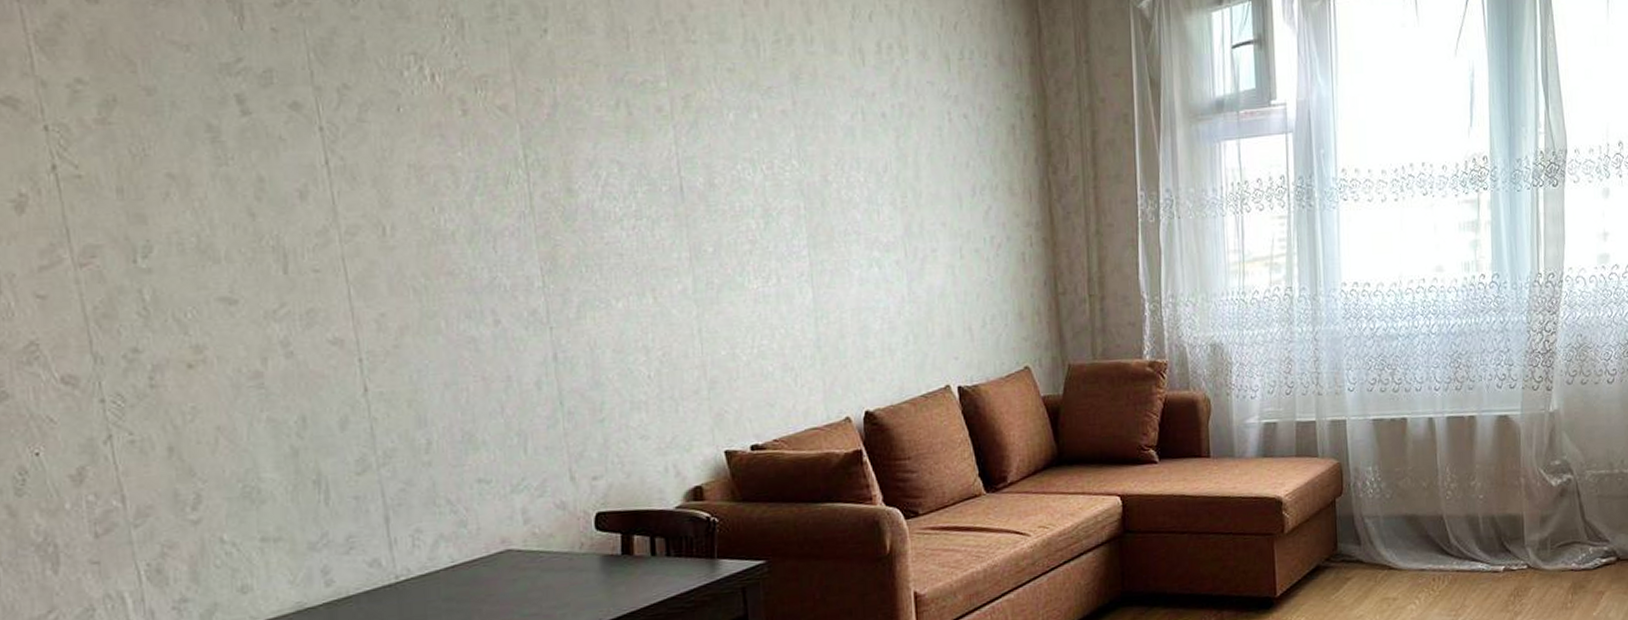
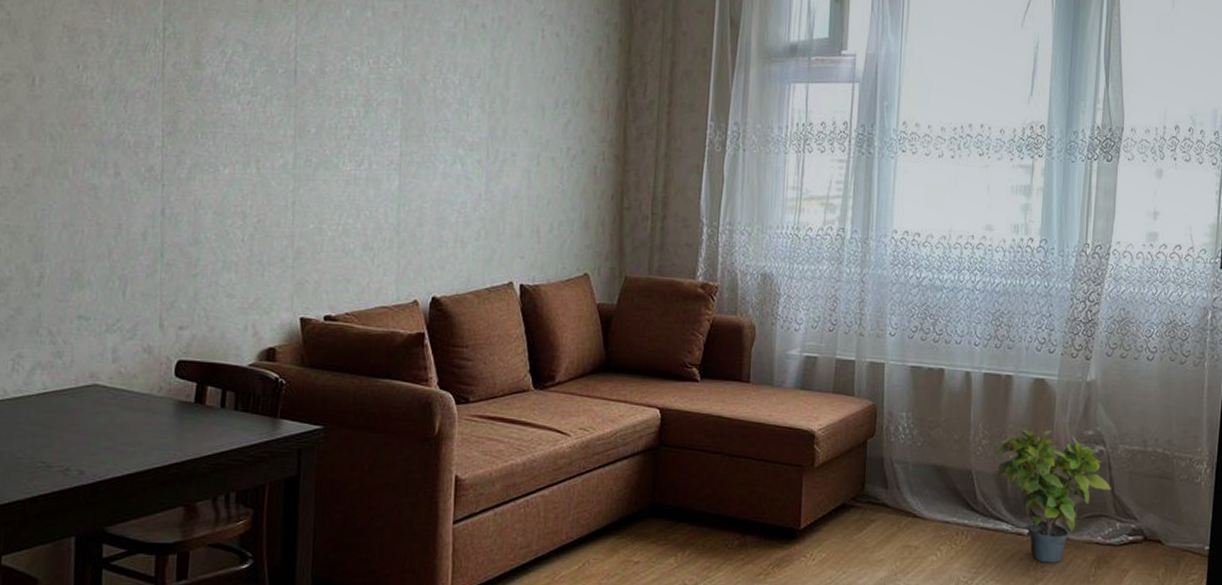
potted plant: none [1464,465,1581,596] -> present [995,429,1111,563]

